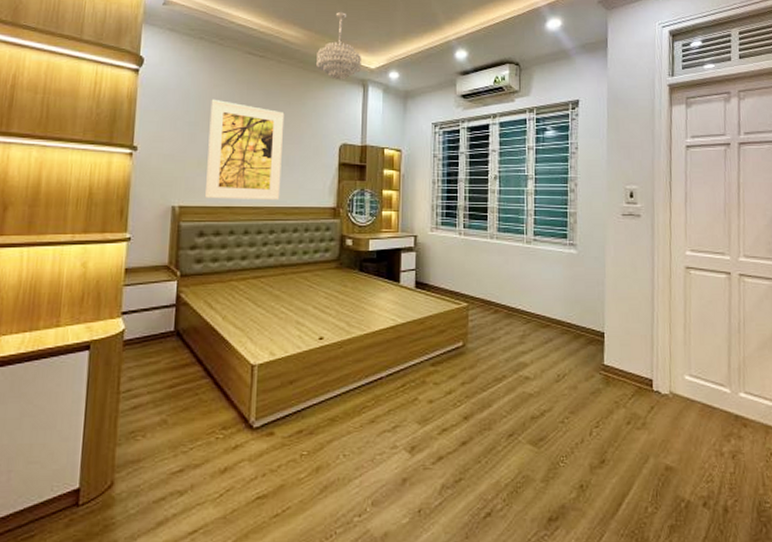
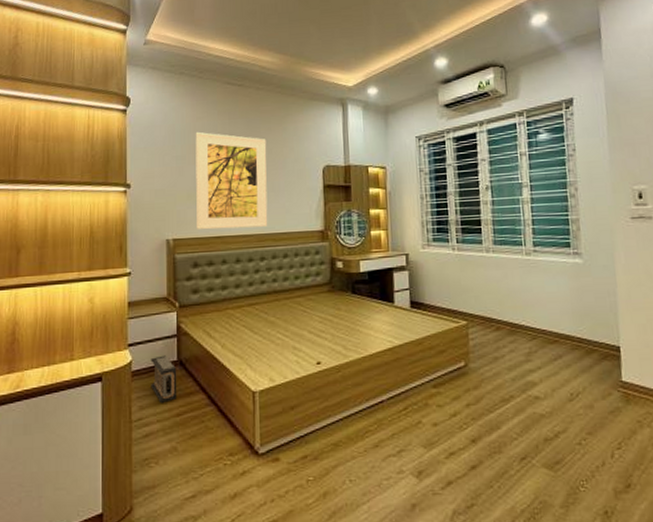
speaker: none [143,325,173,374] -> present [151,355,177,403]
chandelier: present [316,12,361,80] -> none [293,32,339,102]

